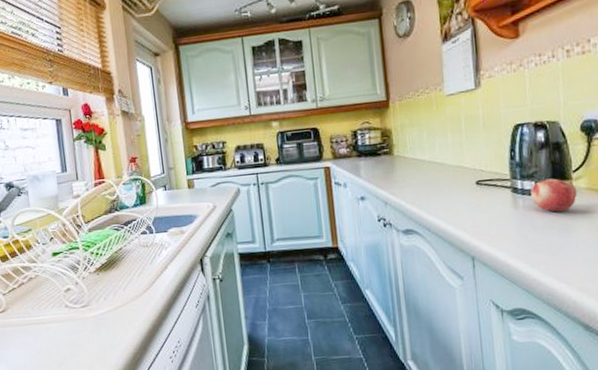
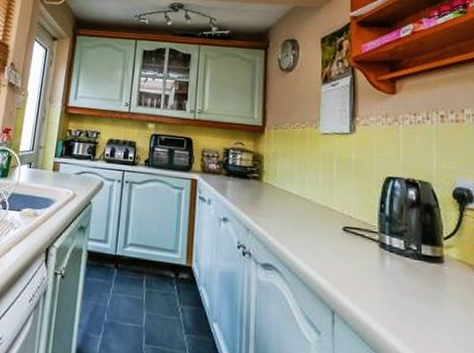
fruit: present [531,178,577,212] -> none [399,240,448,280]

